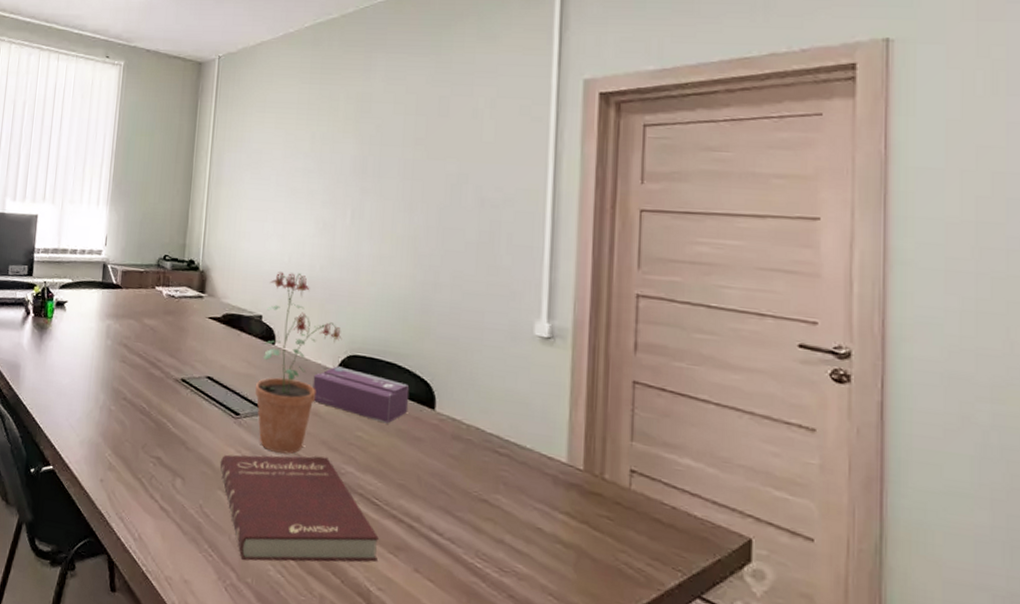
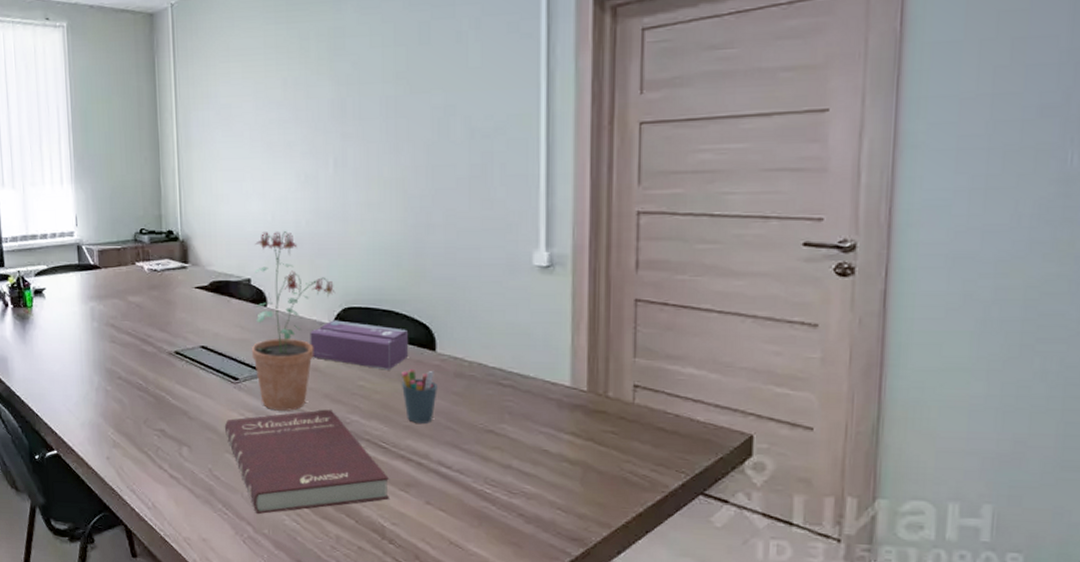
pen holder: none [399,425,434,484] -> present [402,369,437,423]

